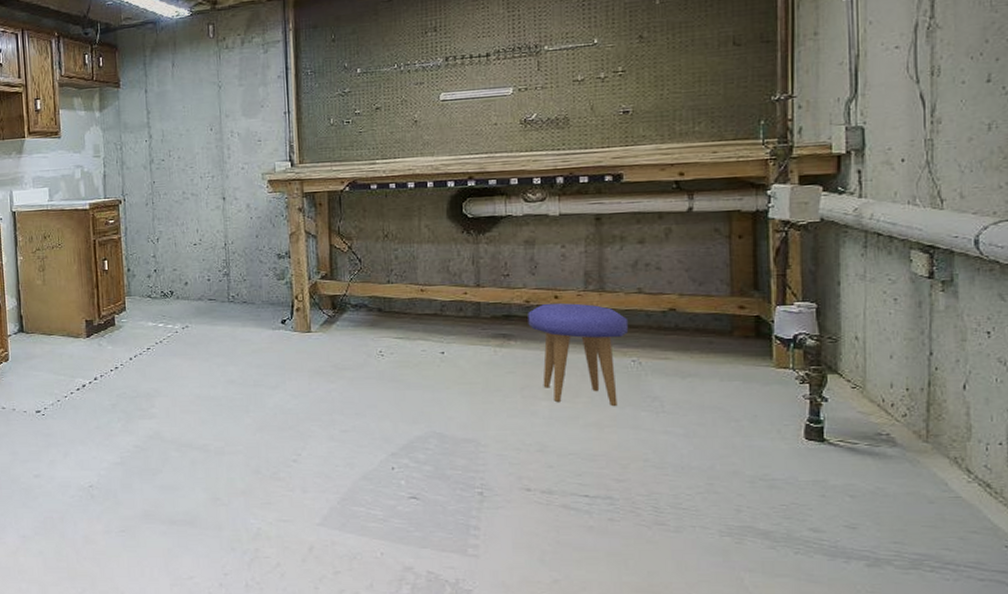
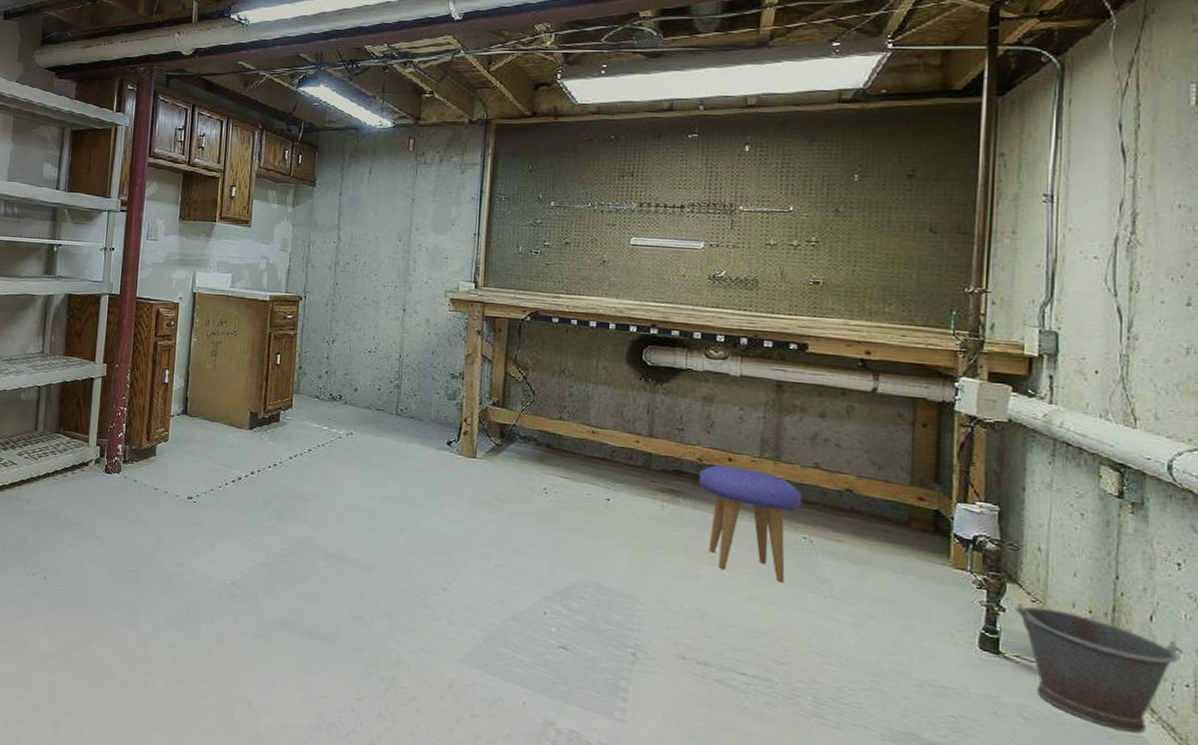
bucket: none [836,392,996,494] -> present [1015,603,1184,733]

